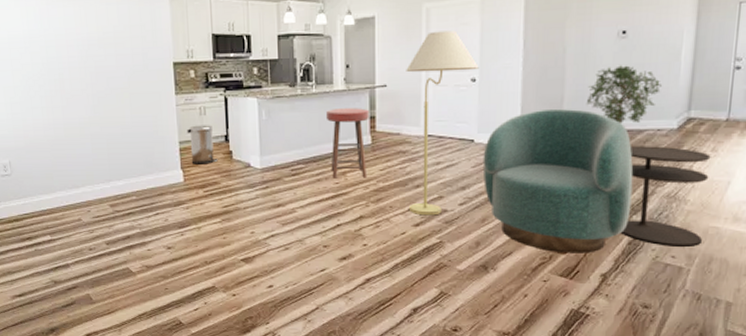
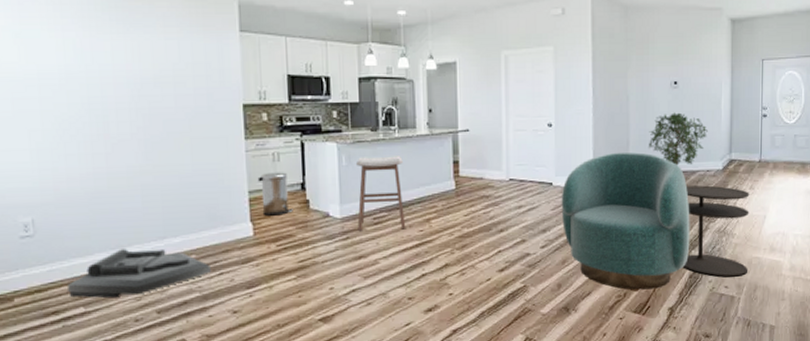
dog bed: none [37,189,148,230] -> present [68,248,211,298]
bar stool: none [276,111,322,182] -> present [357,156,406,232]
bar stool: present [325,108,369,179] -> none [408,152,452,226]
floor lamp: present [406,30,479,216] -> none [487,77,554,261]

